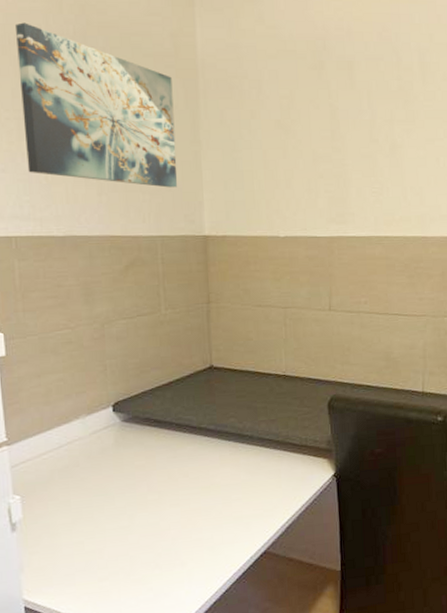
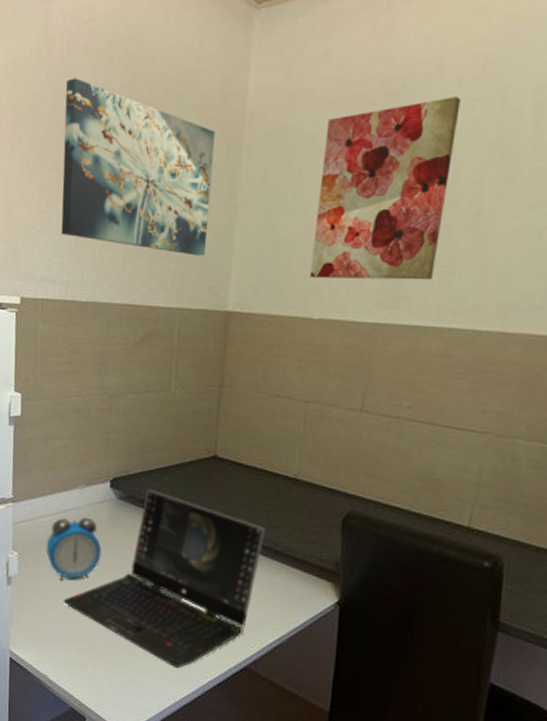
alarm clock: none [51,445,113,513] -> present [46,517,102,579]
laptop computer: none [77,406,266,570] -> present [63,488,266,669]
wall art: none [269,56,369,202] -> present [309,97,461,280]

